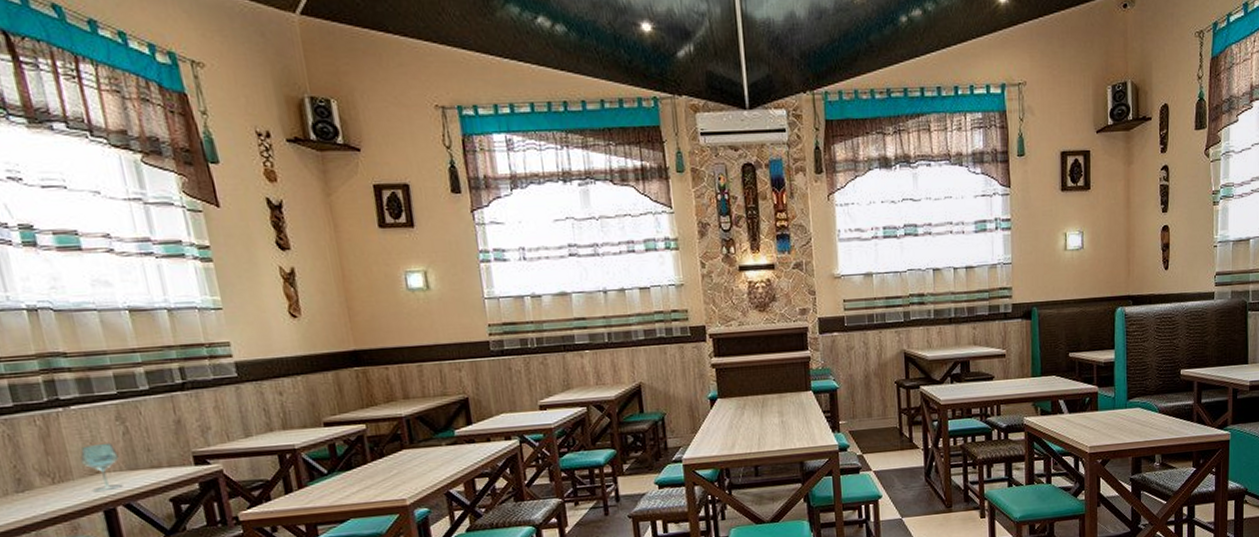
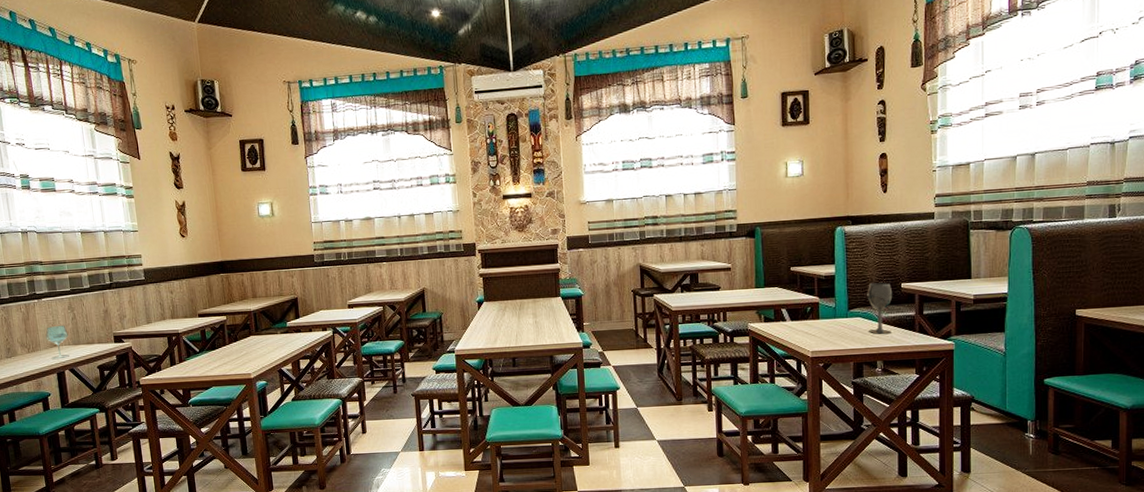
wine glass: none [1146,369,1172,426] -> present [867,282,893,334]

